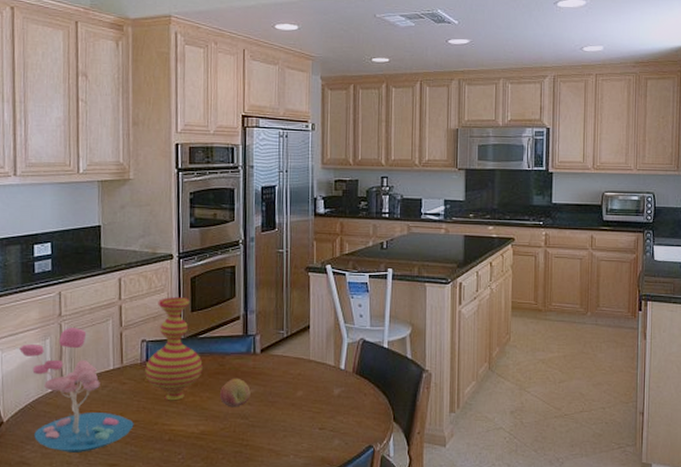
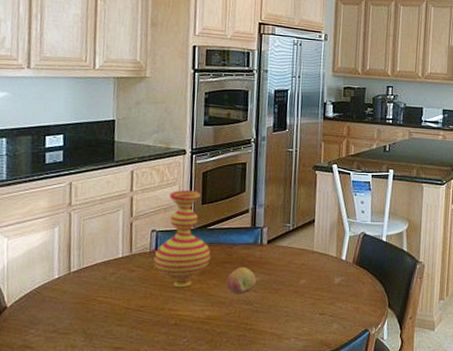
decorative tree: present [19,328,134,452] -> none [26,217,141,336]

